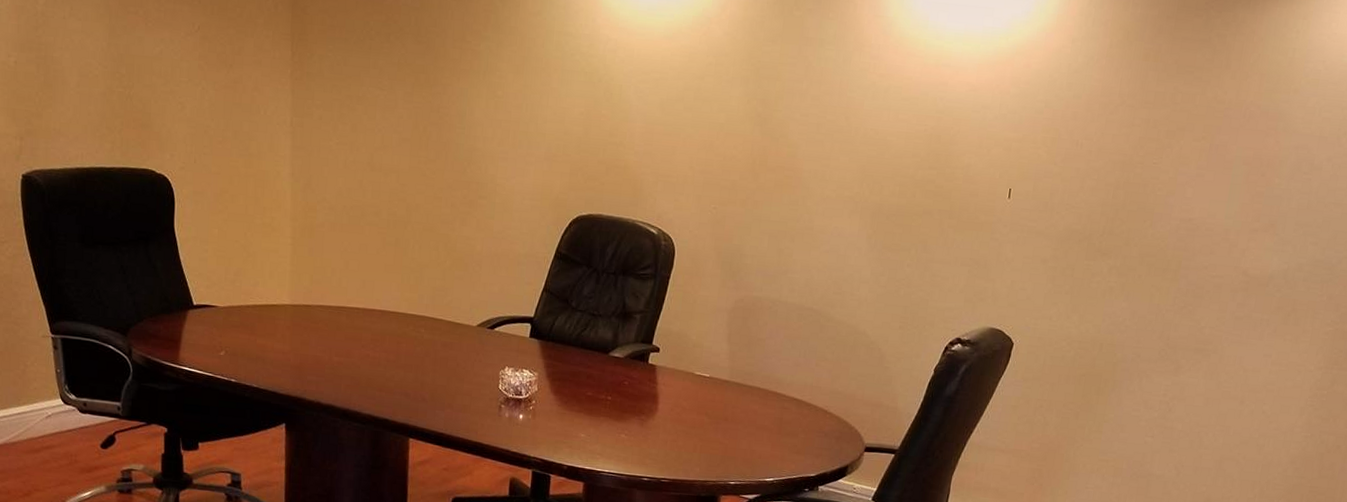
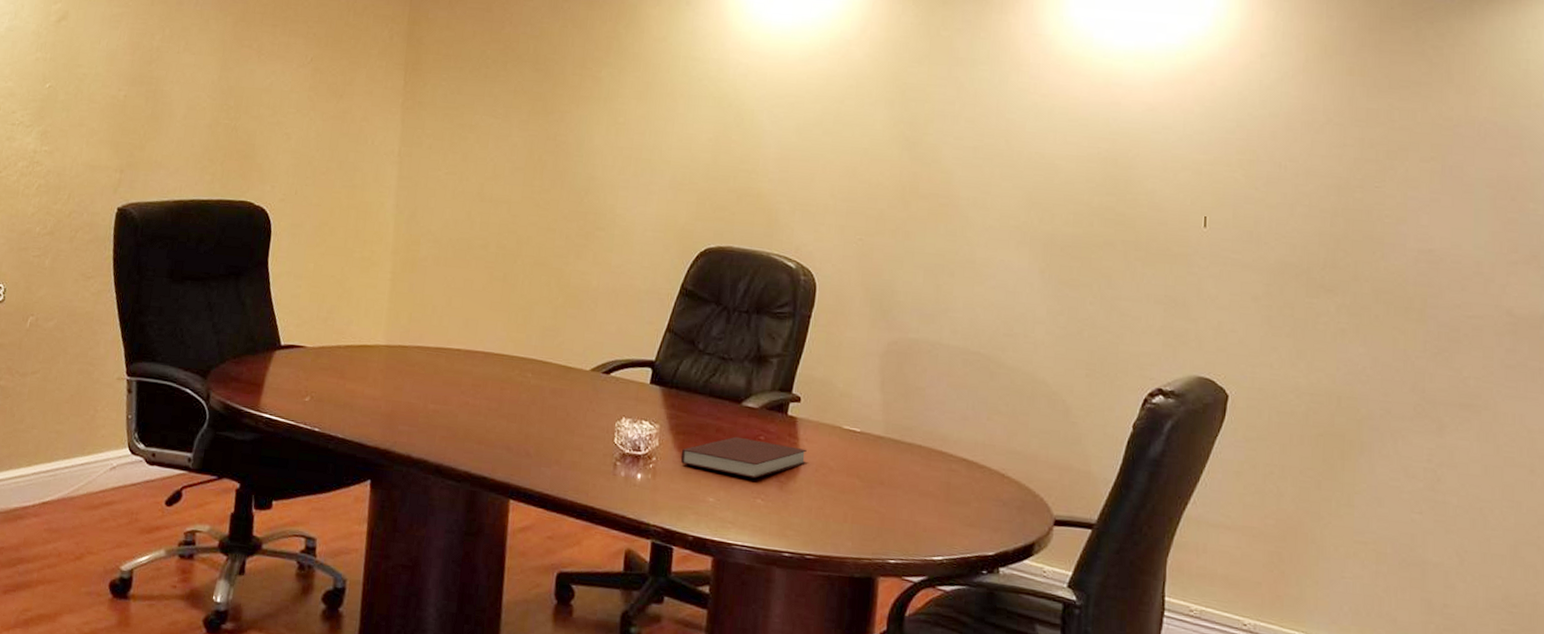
notebook: none [556,382,664,417] -> present [680,436,807,479]

